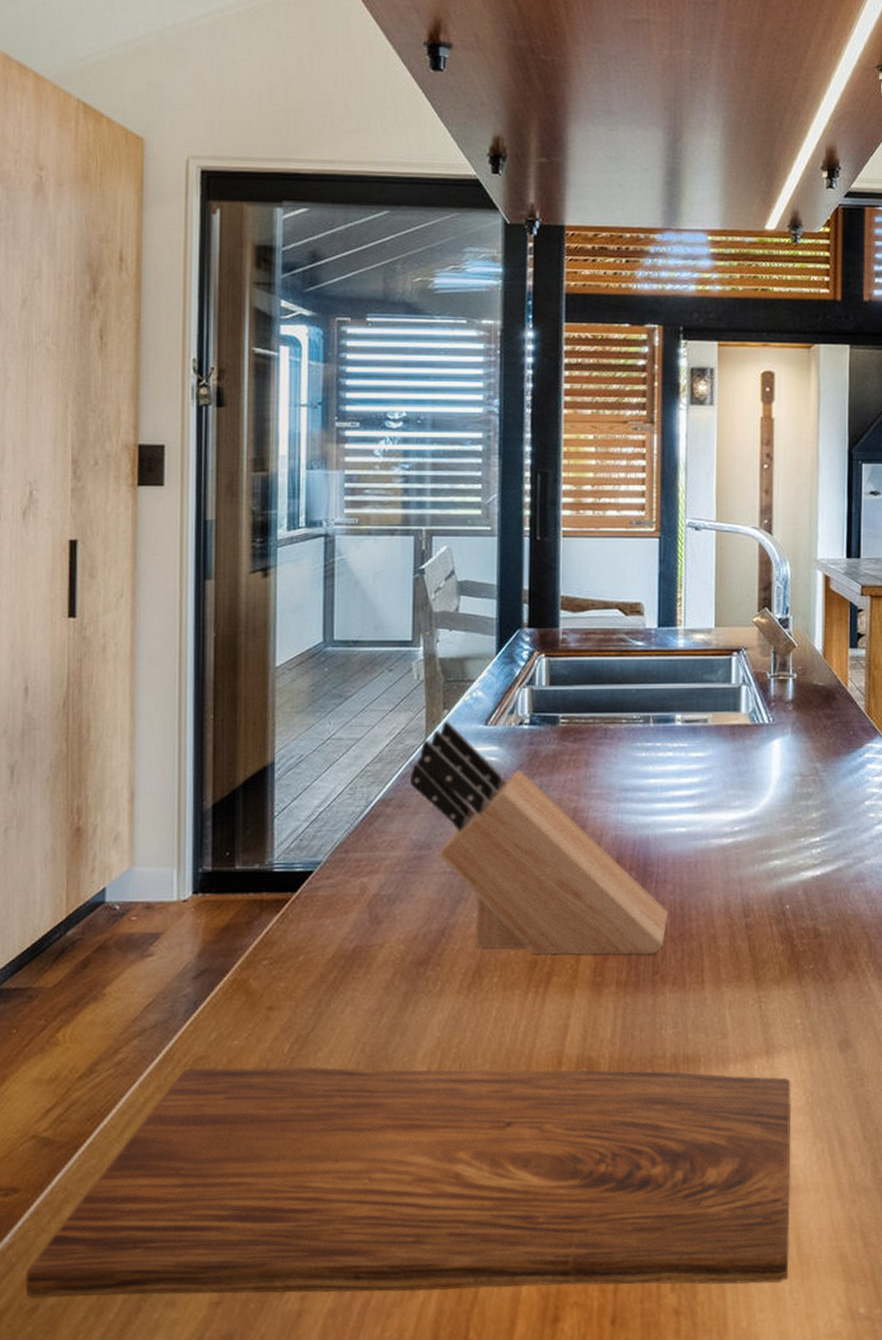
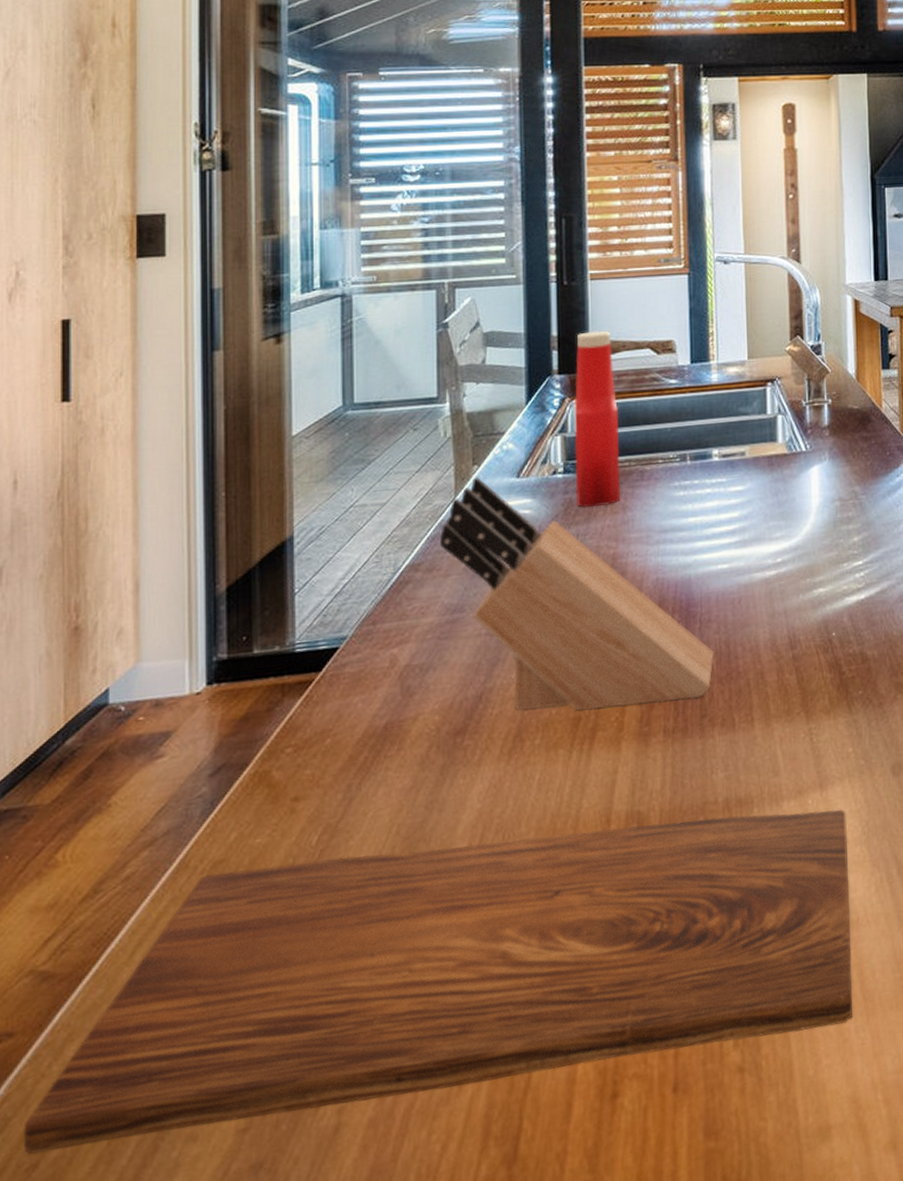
ketchup bottle: none [540,588,586,760] -> present [574,330,620,507]

